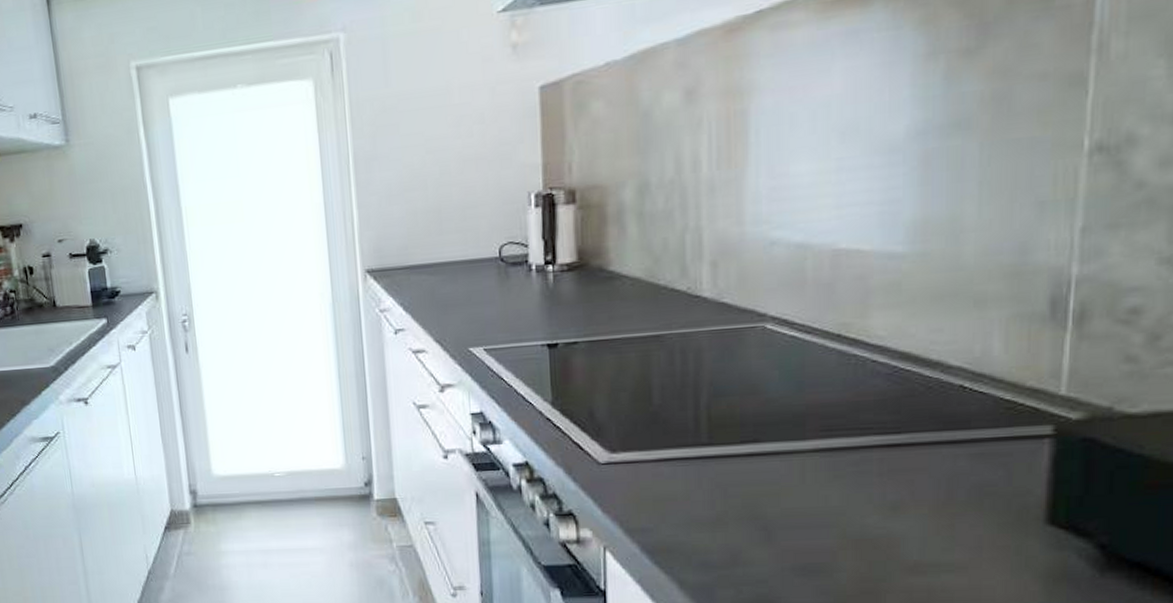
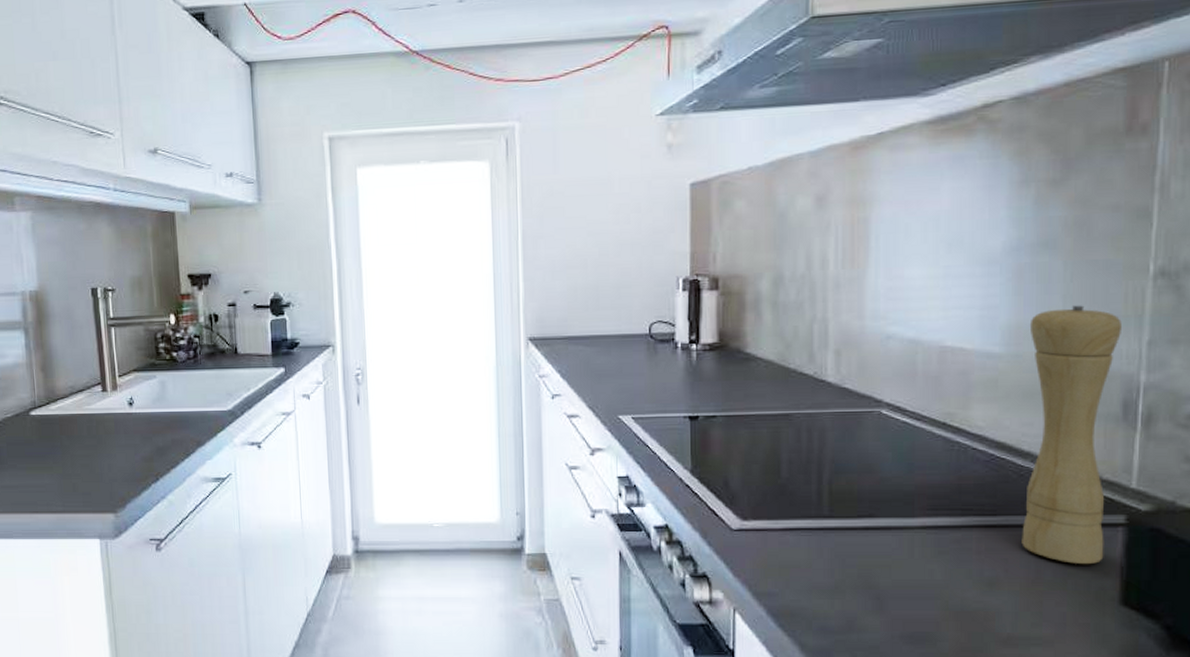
pepper mill: none [930,192,1049,483] -> present [1021,305,1121,565]

